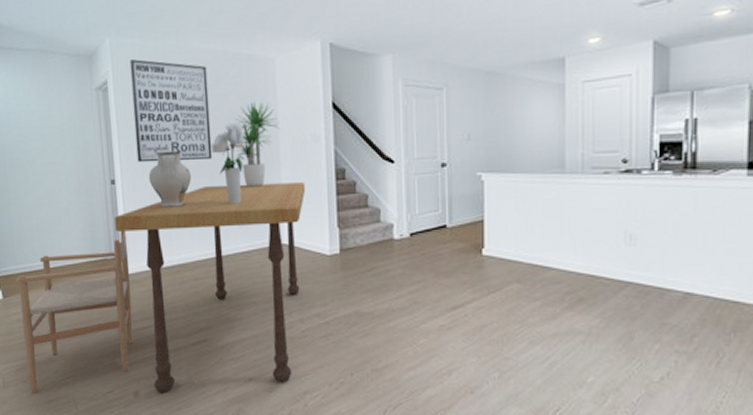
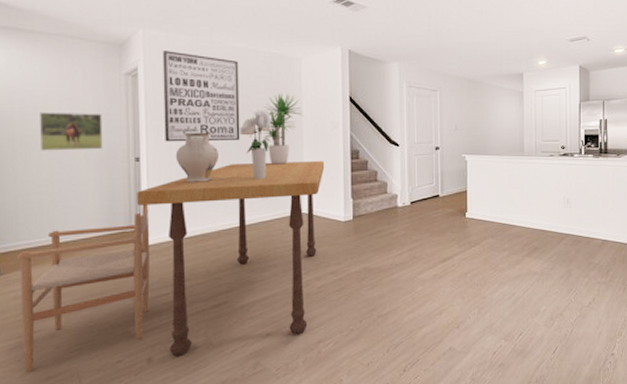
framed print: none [23,132,81,174] -> present [38,112,103,151]

